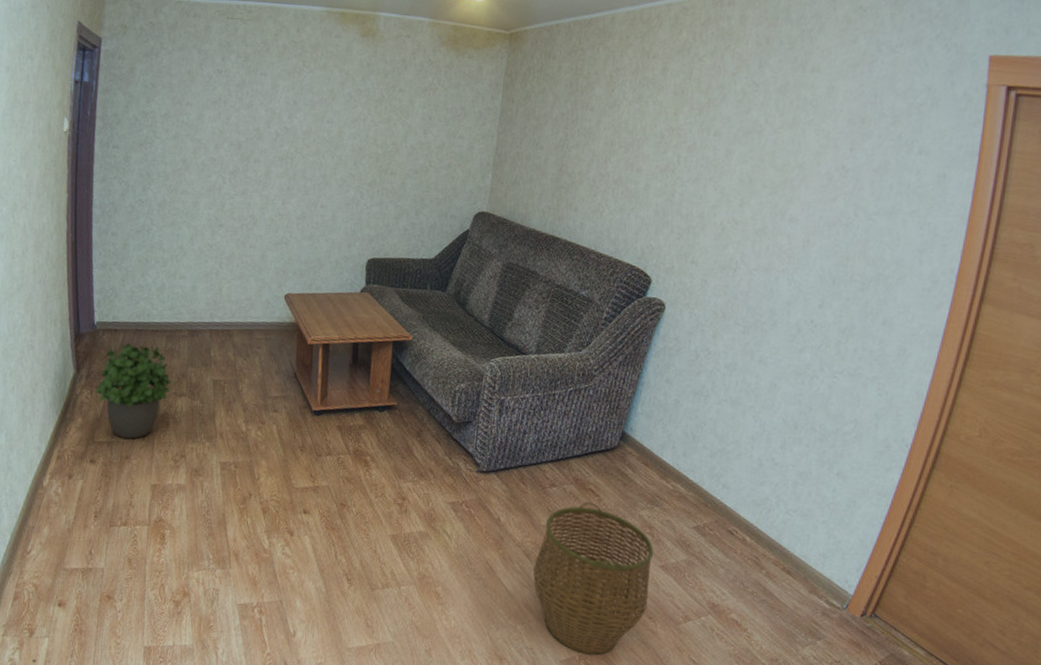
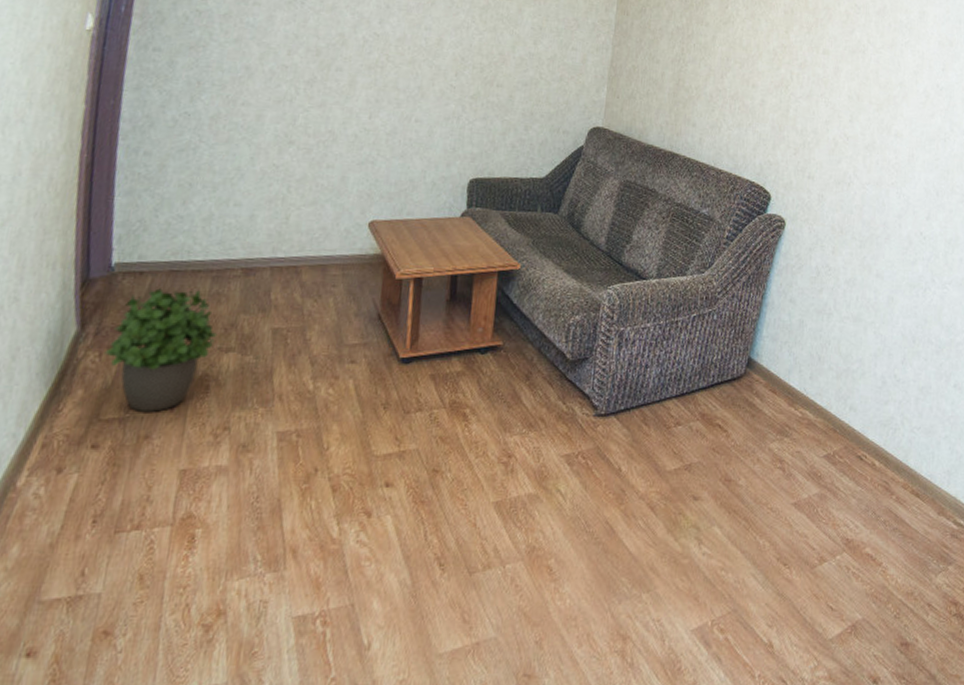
basket: present [532,502,654,655] -> none [658,439,786,618]

